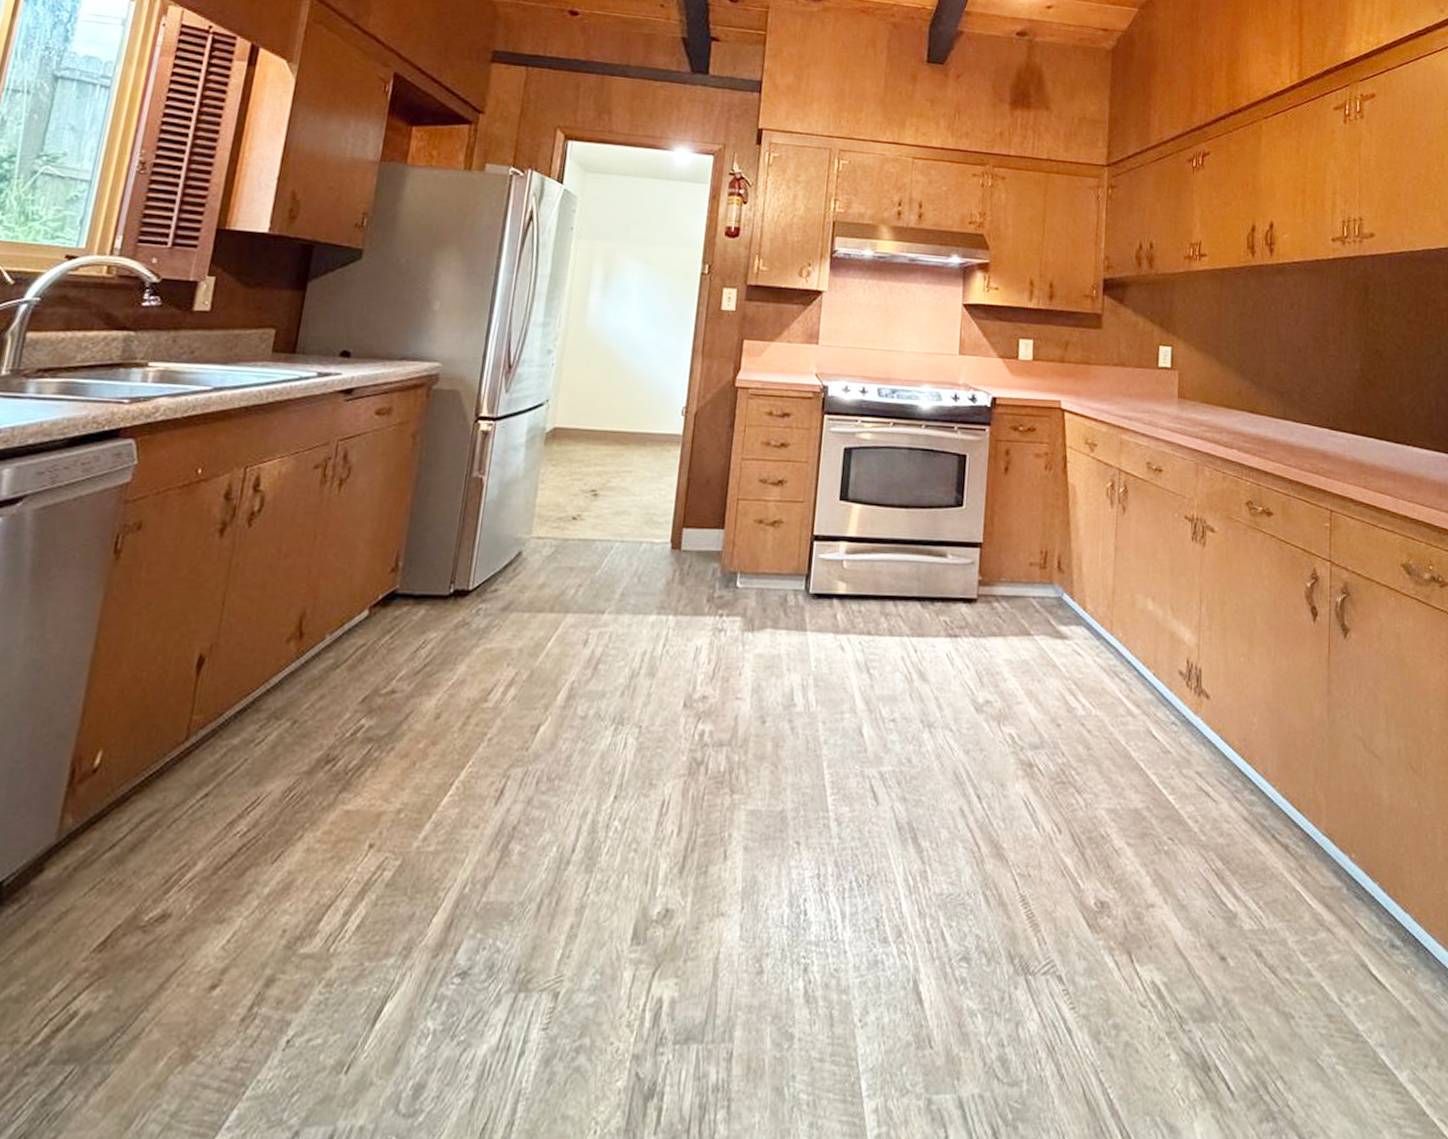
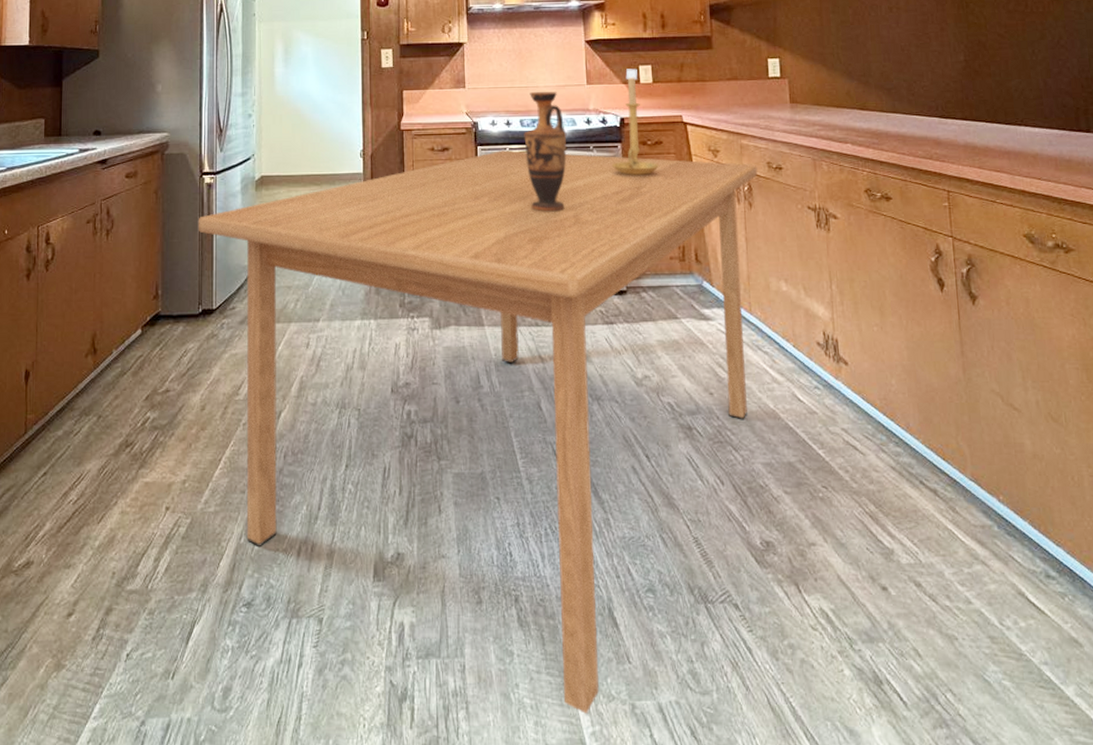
table: none [462,422,1136,1112] -> present [198,150,758,714]
vase: none [878,356,930,500] -> present [524,91,567,212]
candle holder: none [977,341,1029,466] -> present [613,69,659,176]

